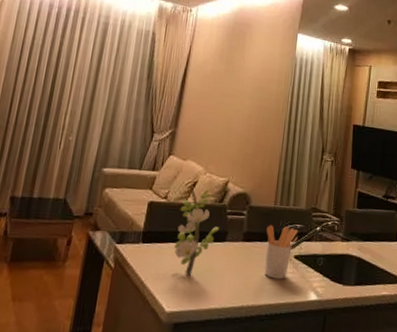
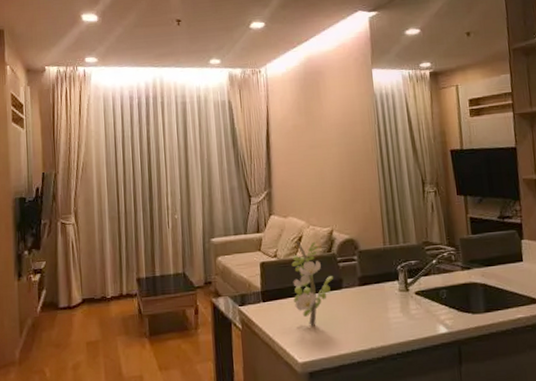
utensil holder: present [264,225,298,279] -> none [380,264,415,318]

